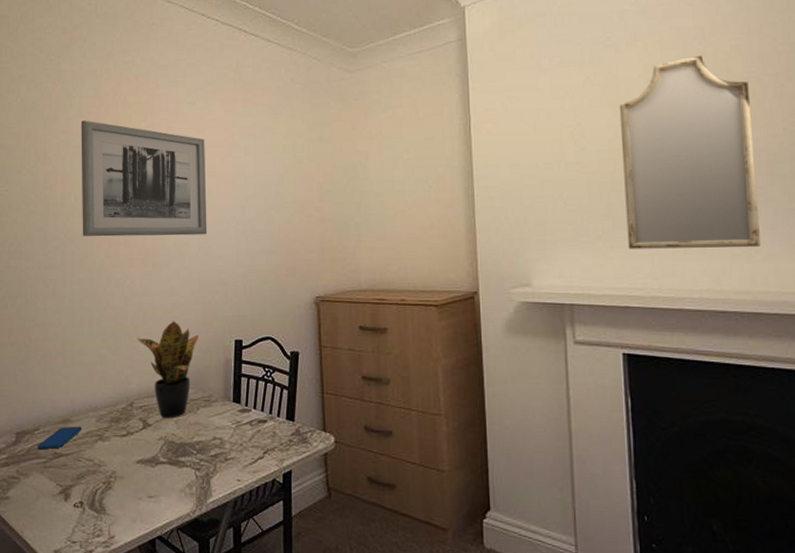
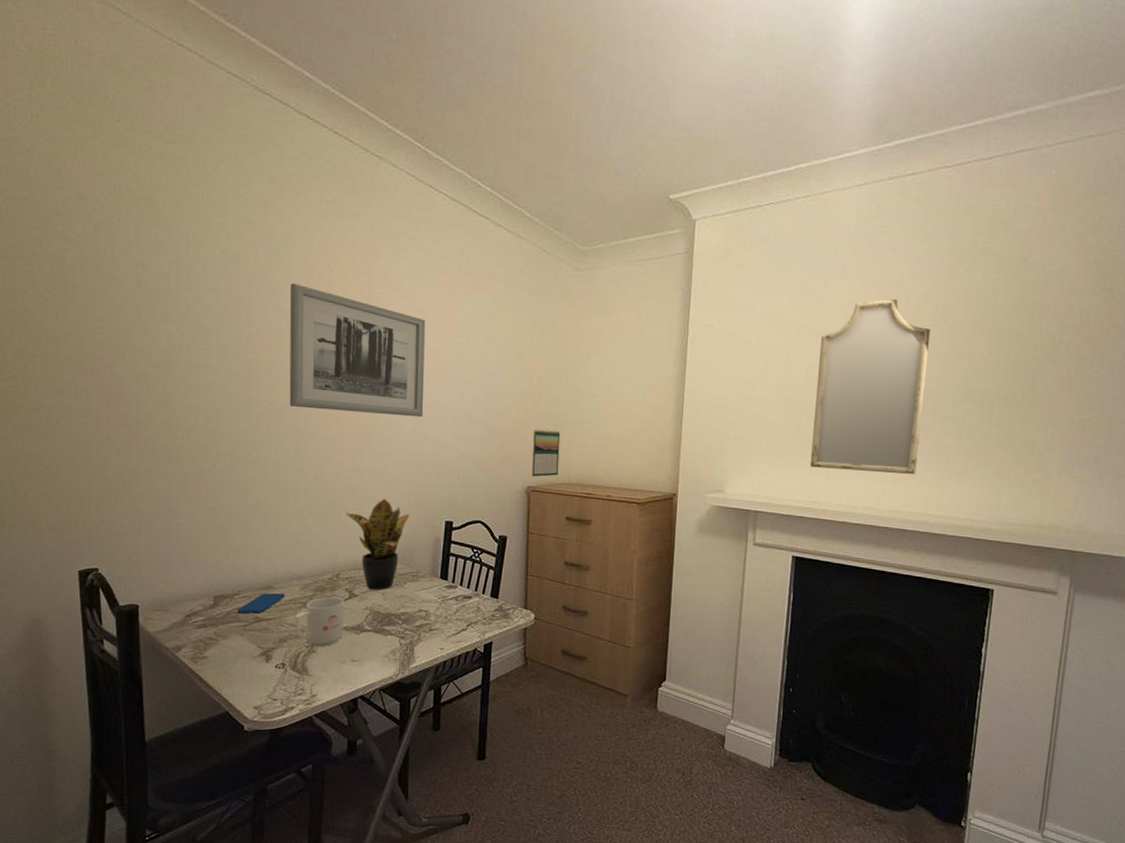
mug: none [92,428,139,483] -> present [295,597,344,647]
calendar: none [317,235,347,286] -> present [532,429,561,477]

